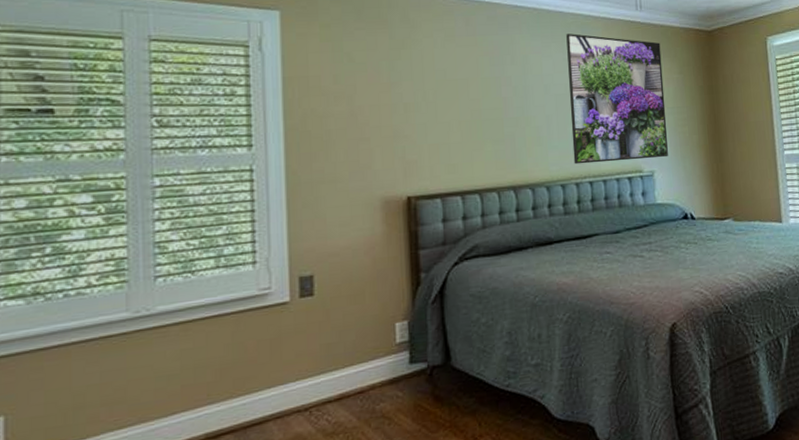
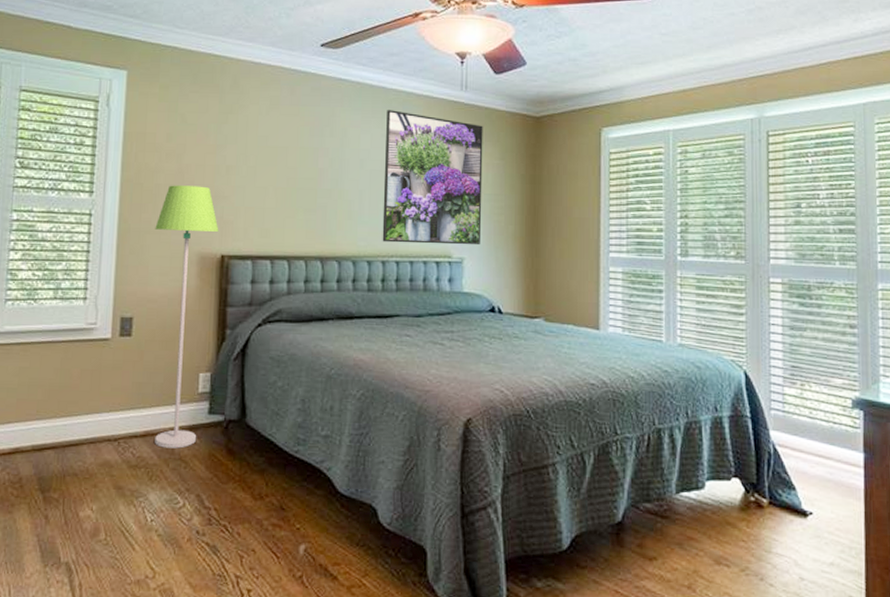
floor lamp: none [329,127,402,408] -> present [155,185,219,449]

